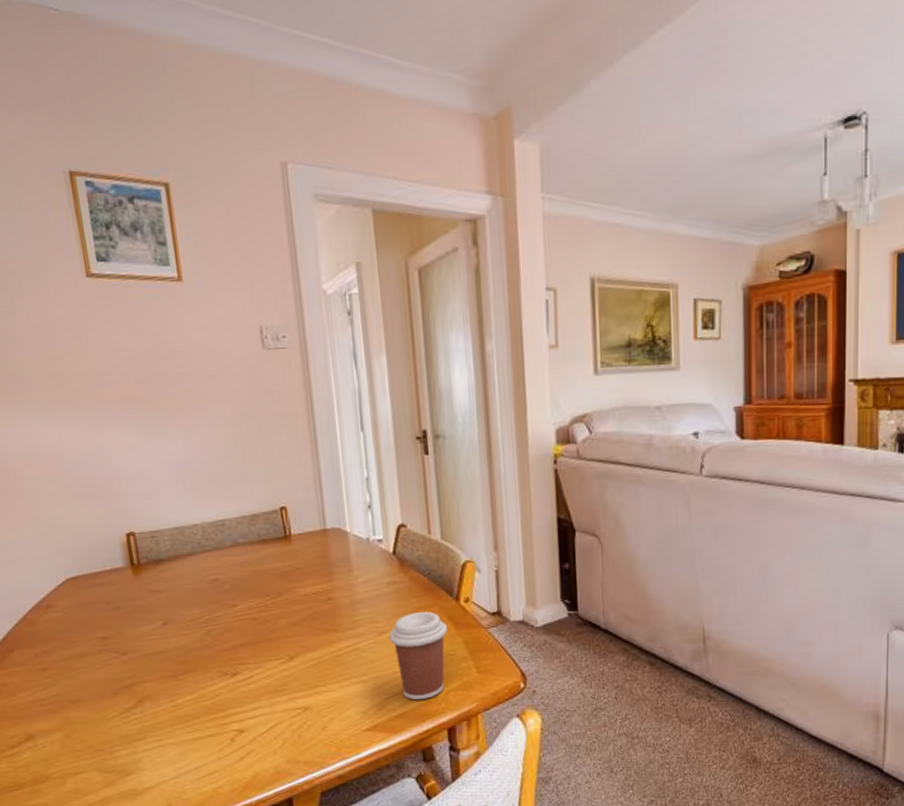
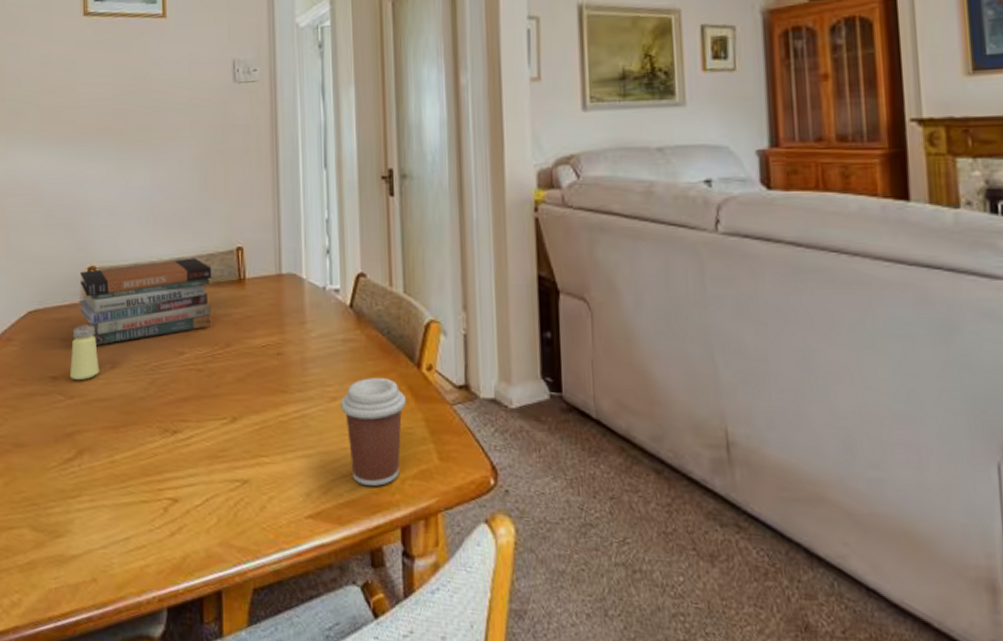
saltshaker: none [117,586,151,639] -> present [70,323,99,381]
book stack: none [119,519,261,605] -> present [79,258,212,345]

